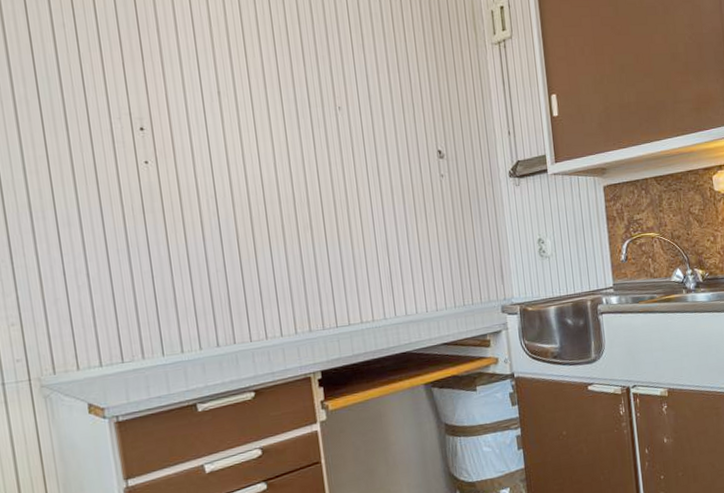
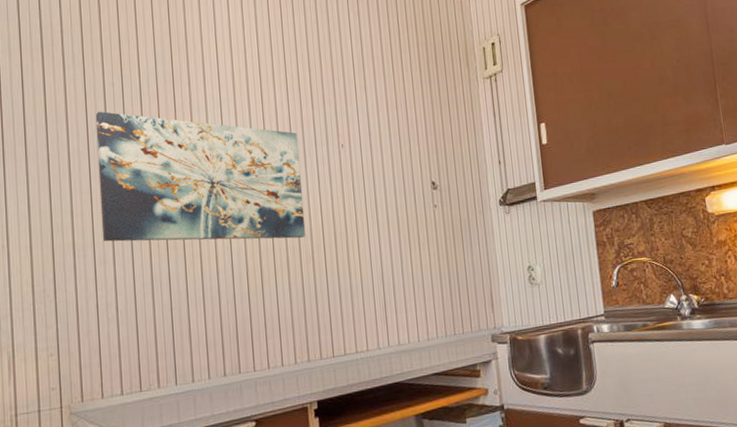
wall art: none [44,55,303,205] -> present [95,111,306,242]

